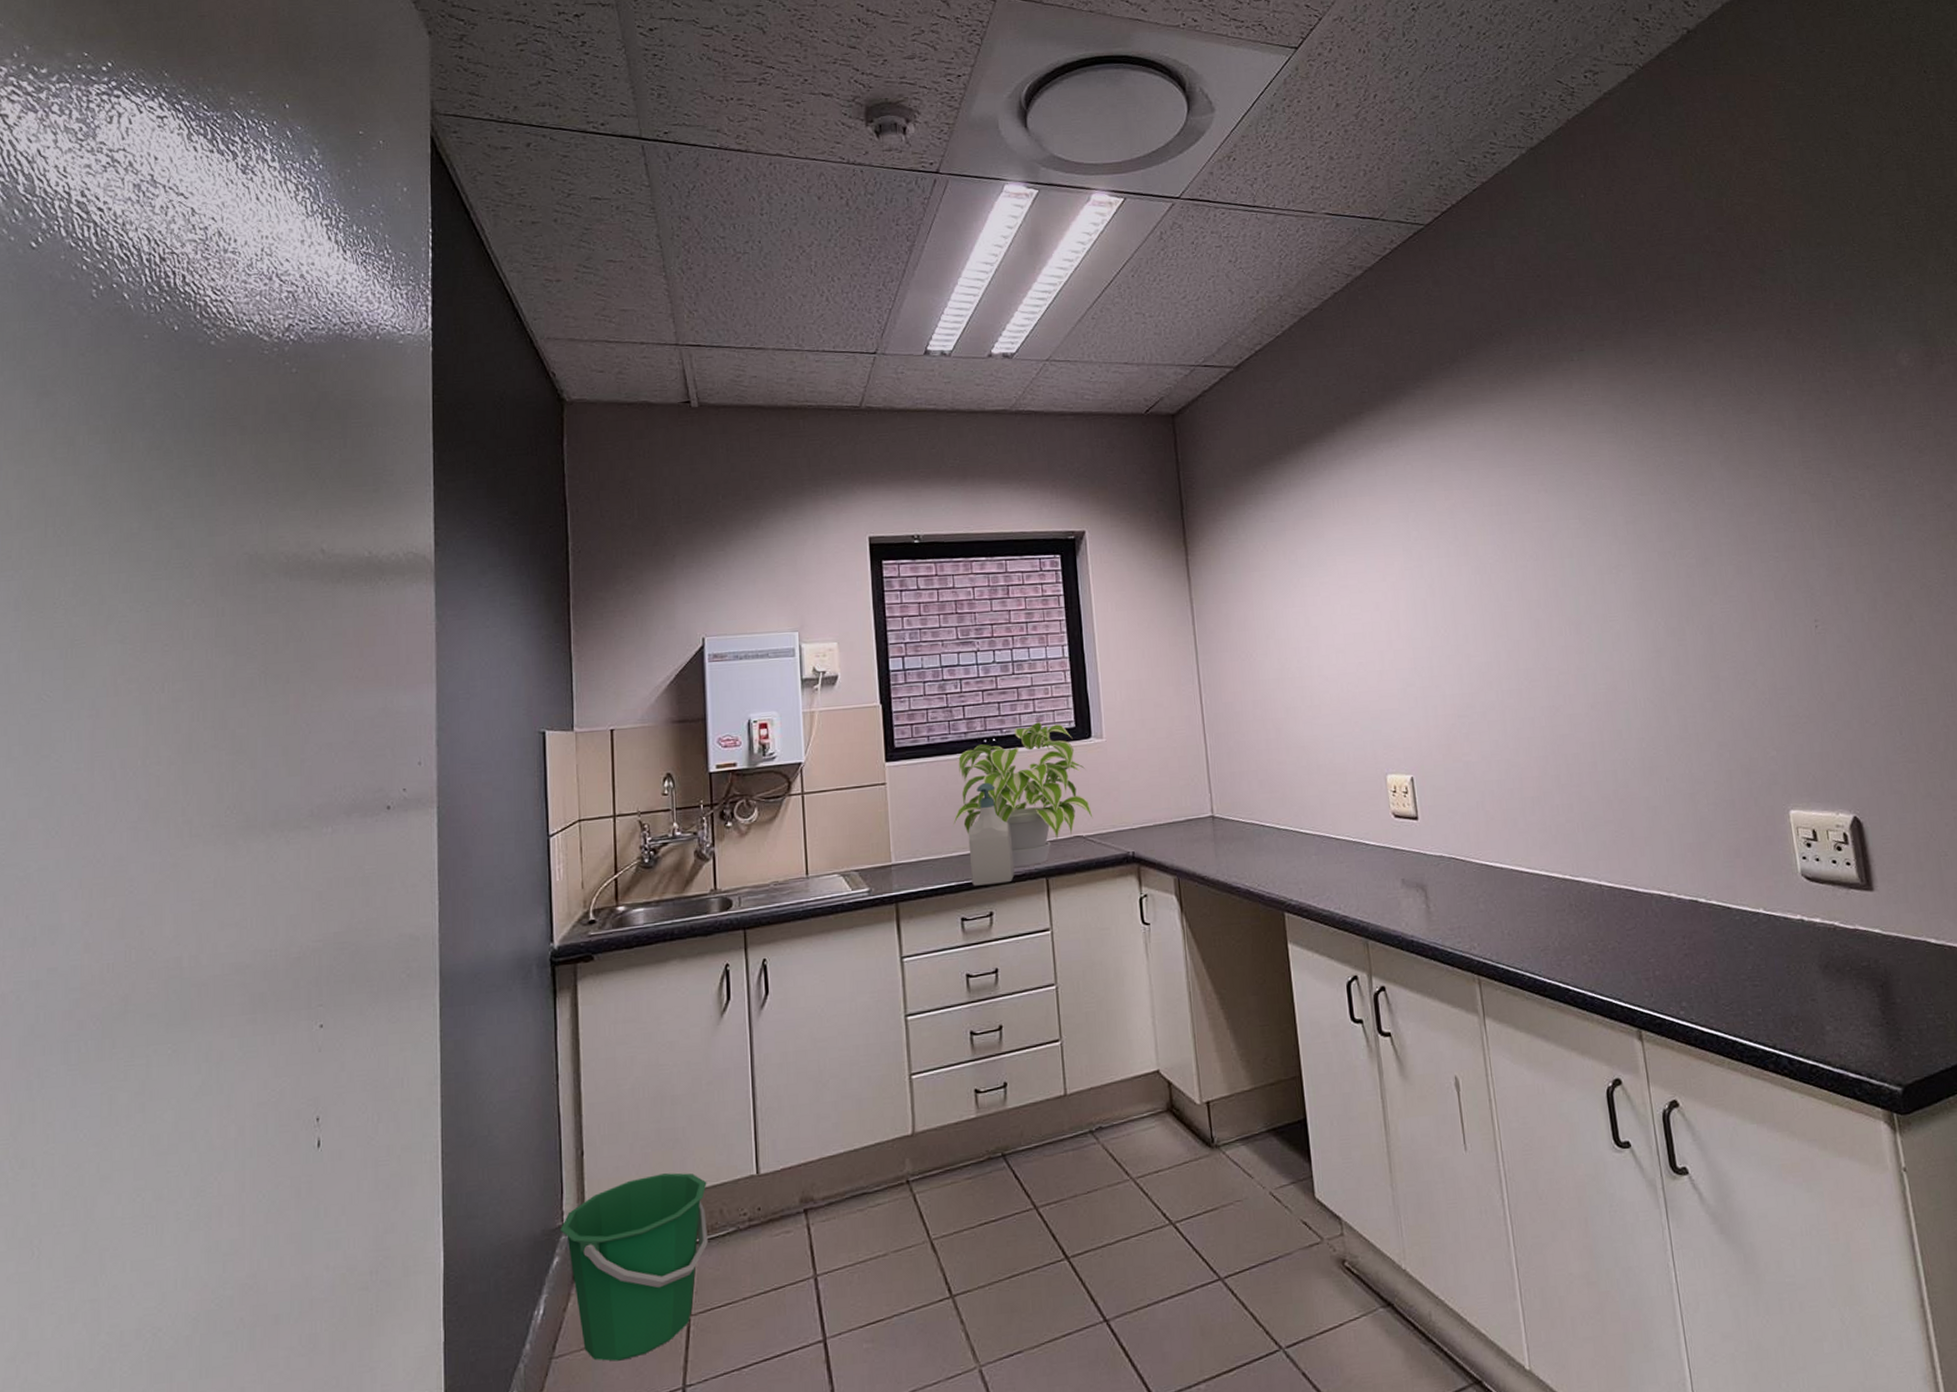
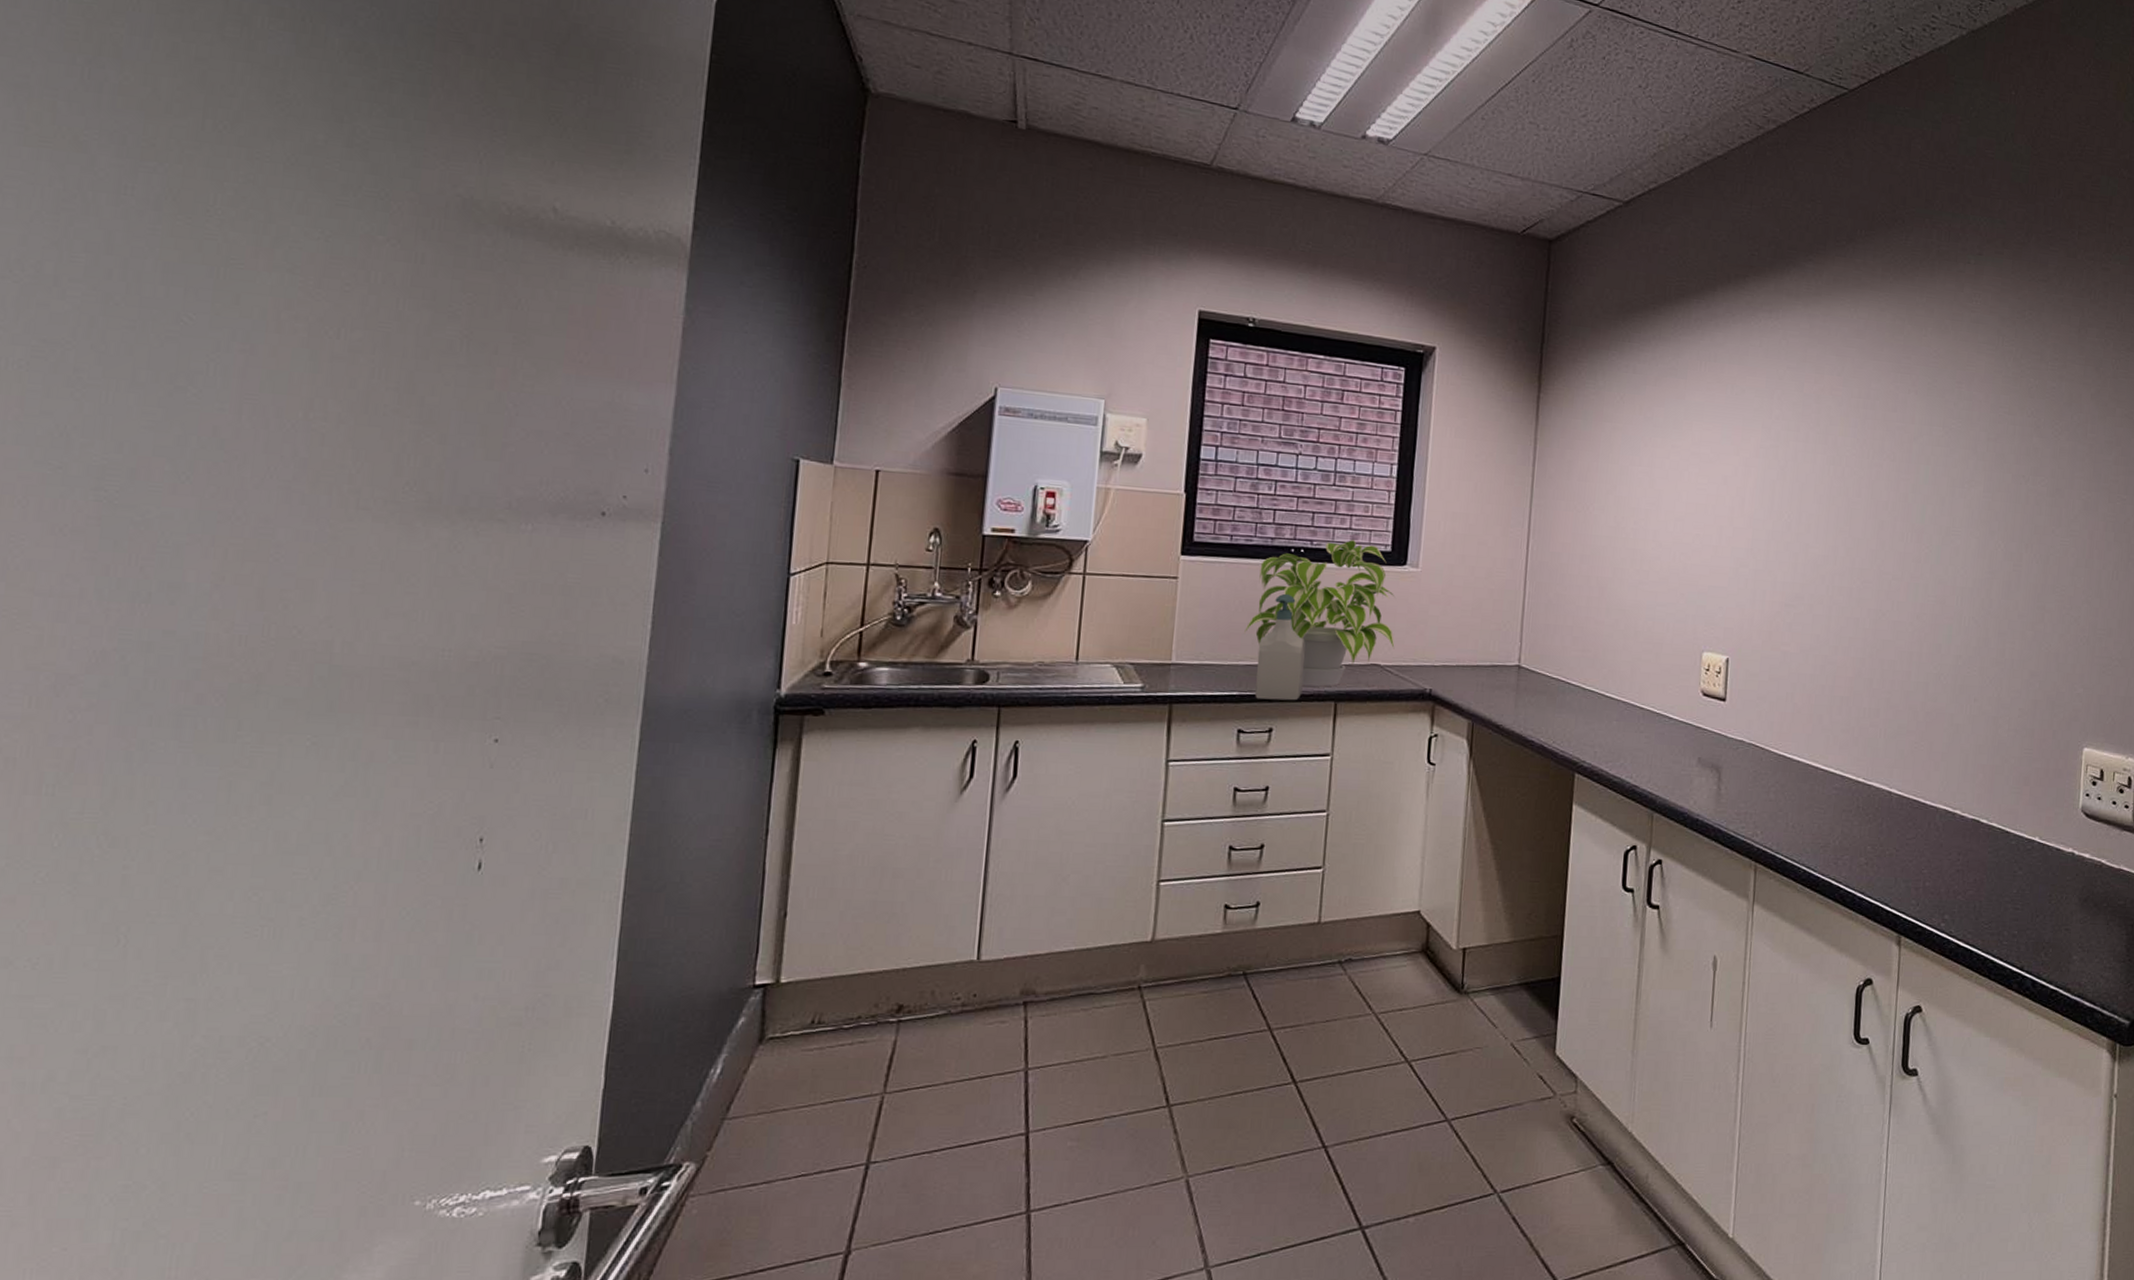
bucket: present [559,1173,708,1361] -> none [749,947,921,1130]

